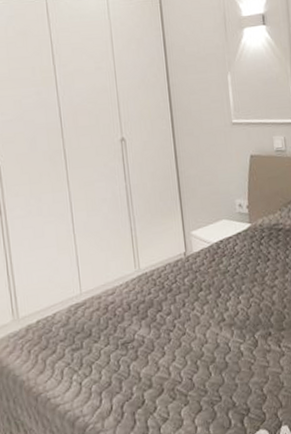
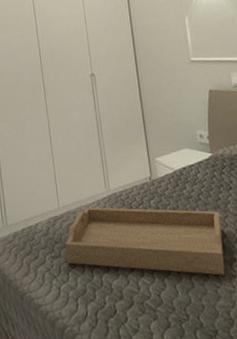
serving tray: none [88,284,260,356] -> present [65,207,226,275]

